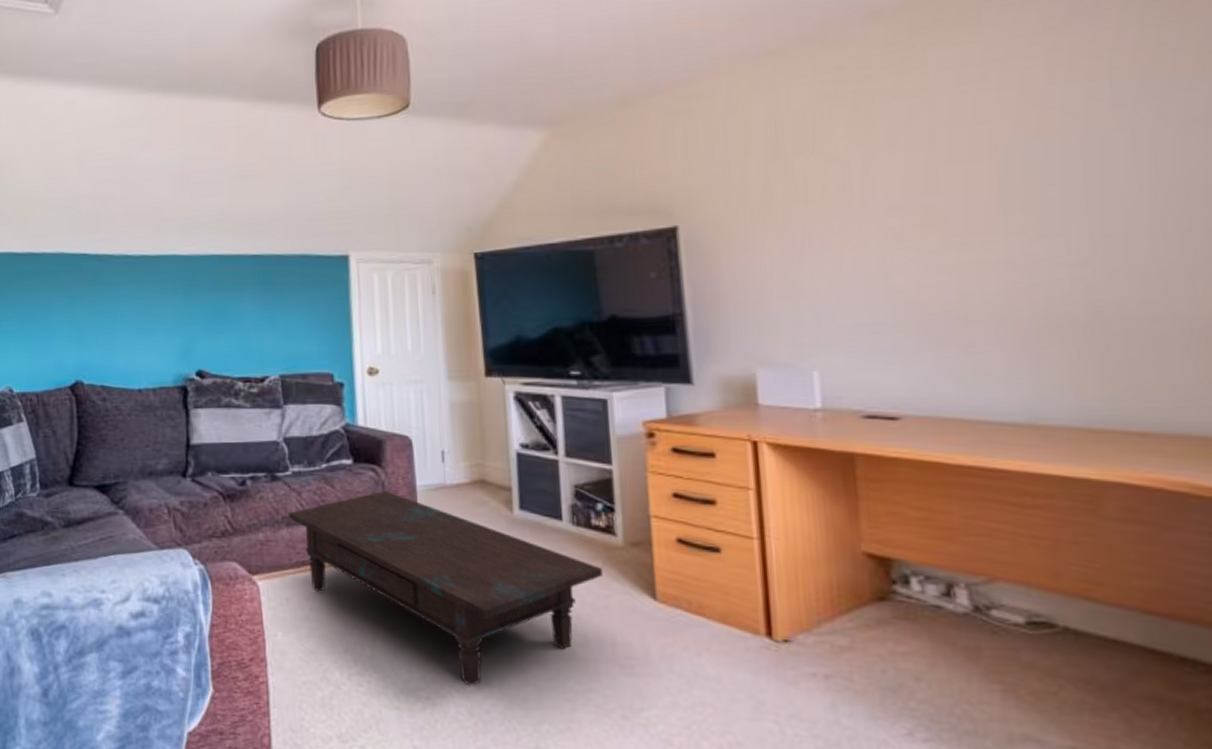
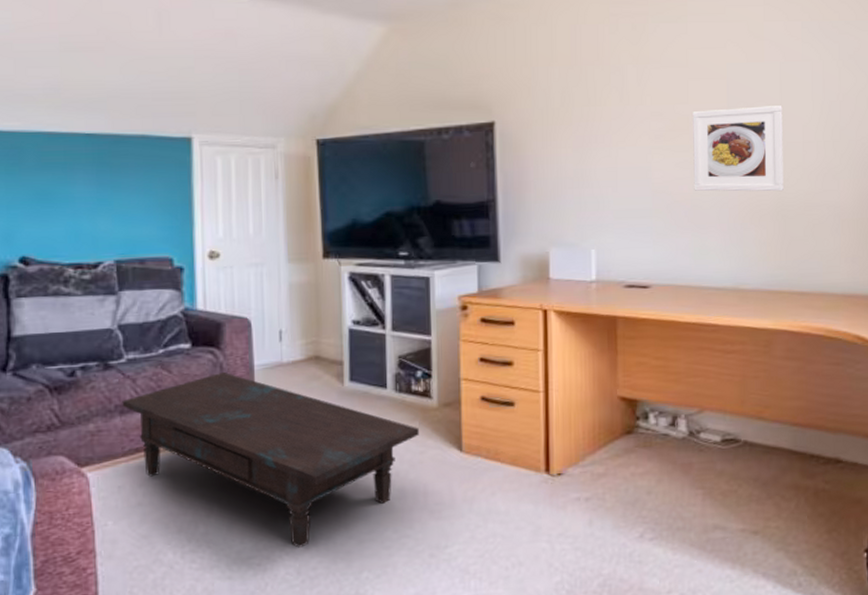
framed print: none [947,189,1100,301] -> present [693,106,784,192]

